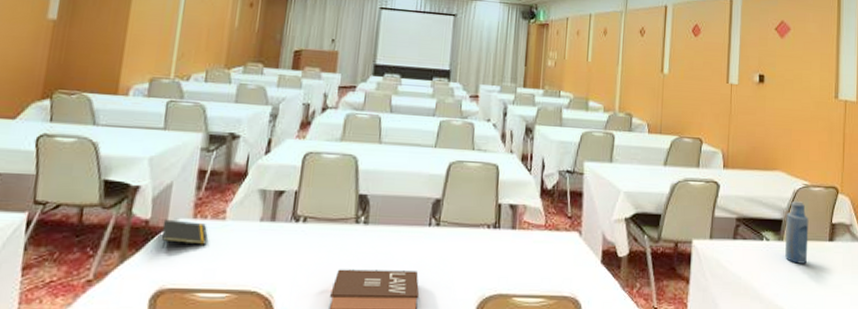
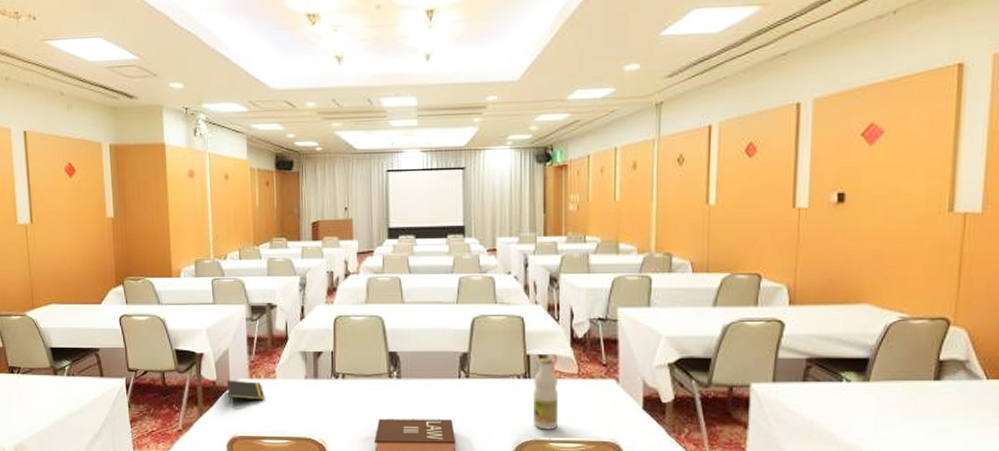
bottle: none [499,208,526,284] -> present [534,358,558,430]
bottle: present [785,200,809,264] -> none [872,336,906,406]

